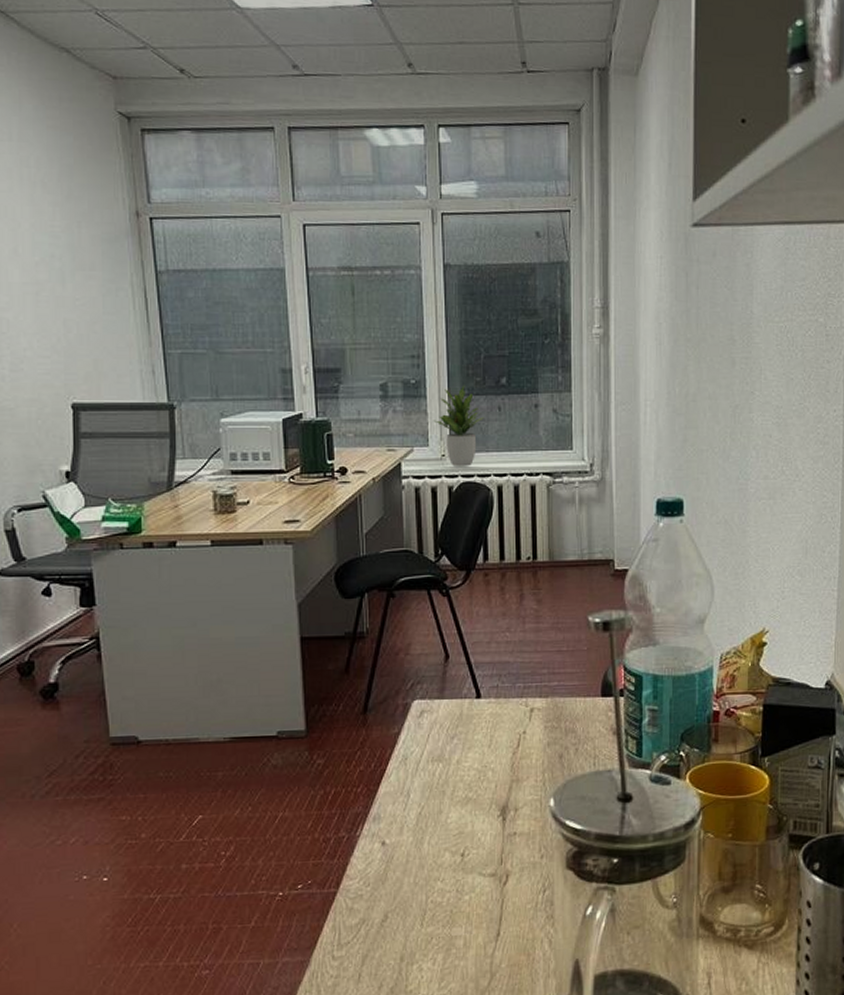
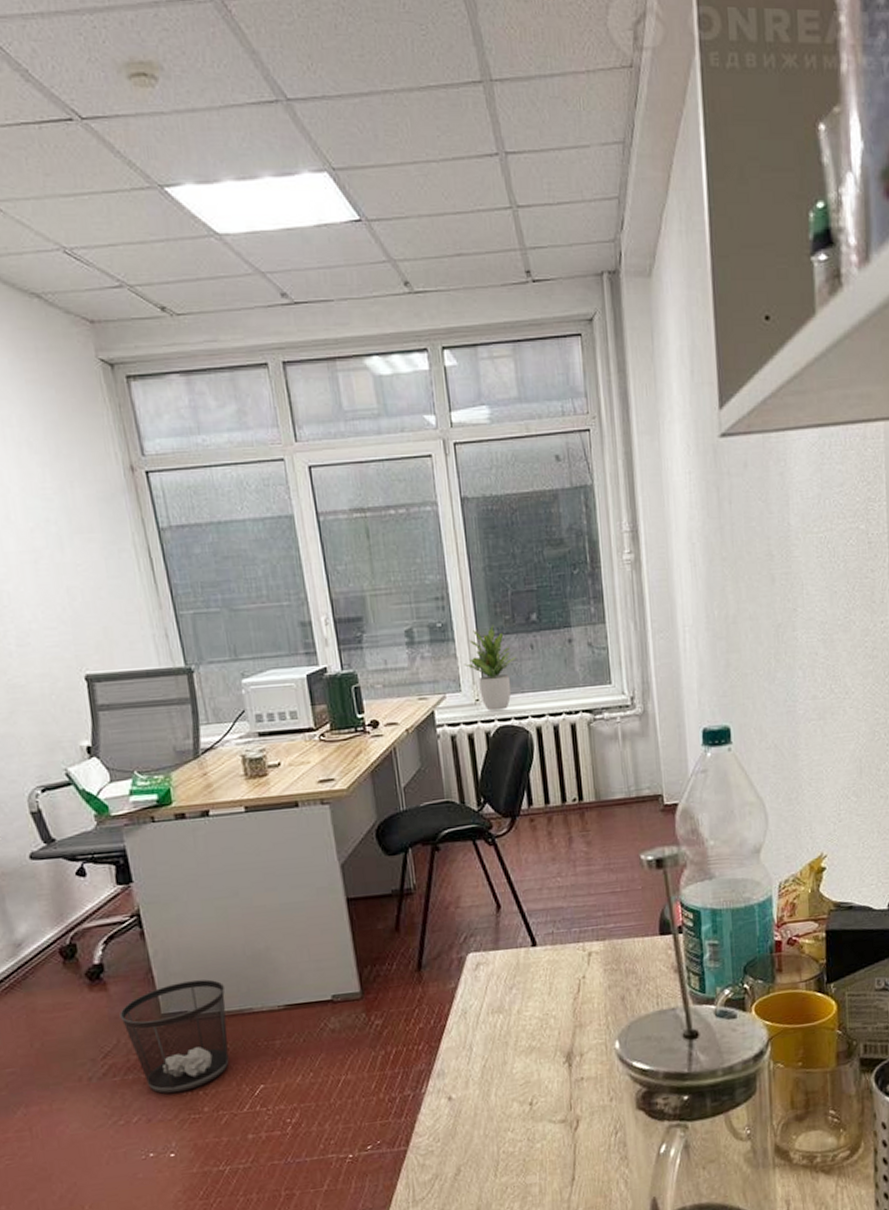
waste bin: none [69,706,175,818] -> present [119,979,230,1094]

